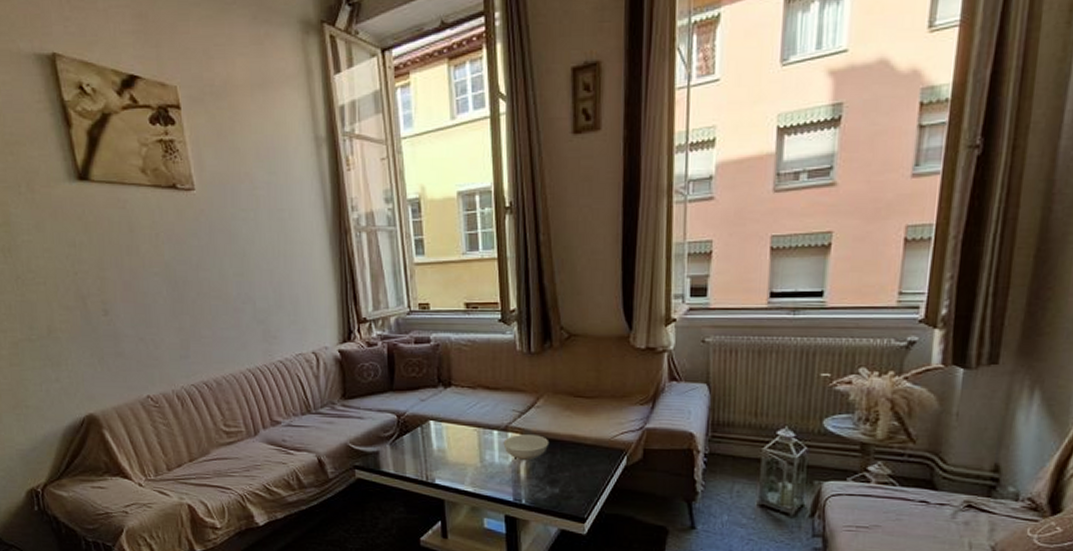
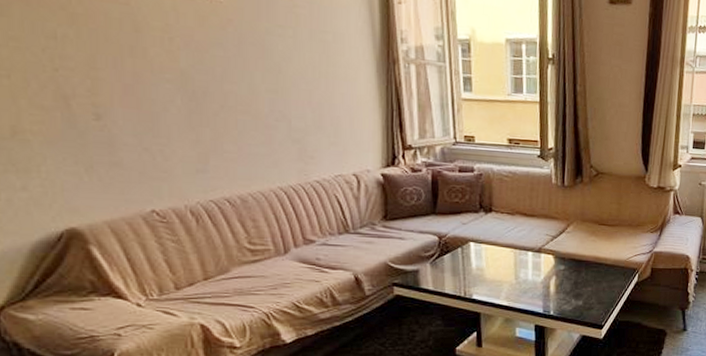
bowl: present [503,433,550,461] -> none [536,255,576,278]

